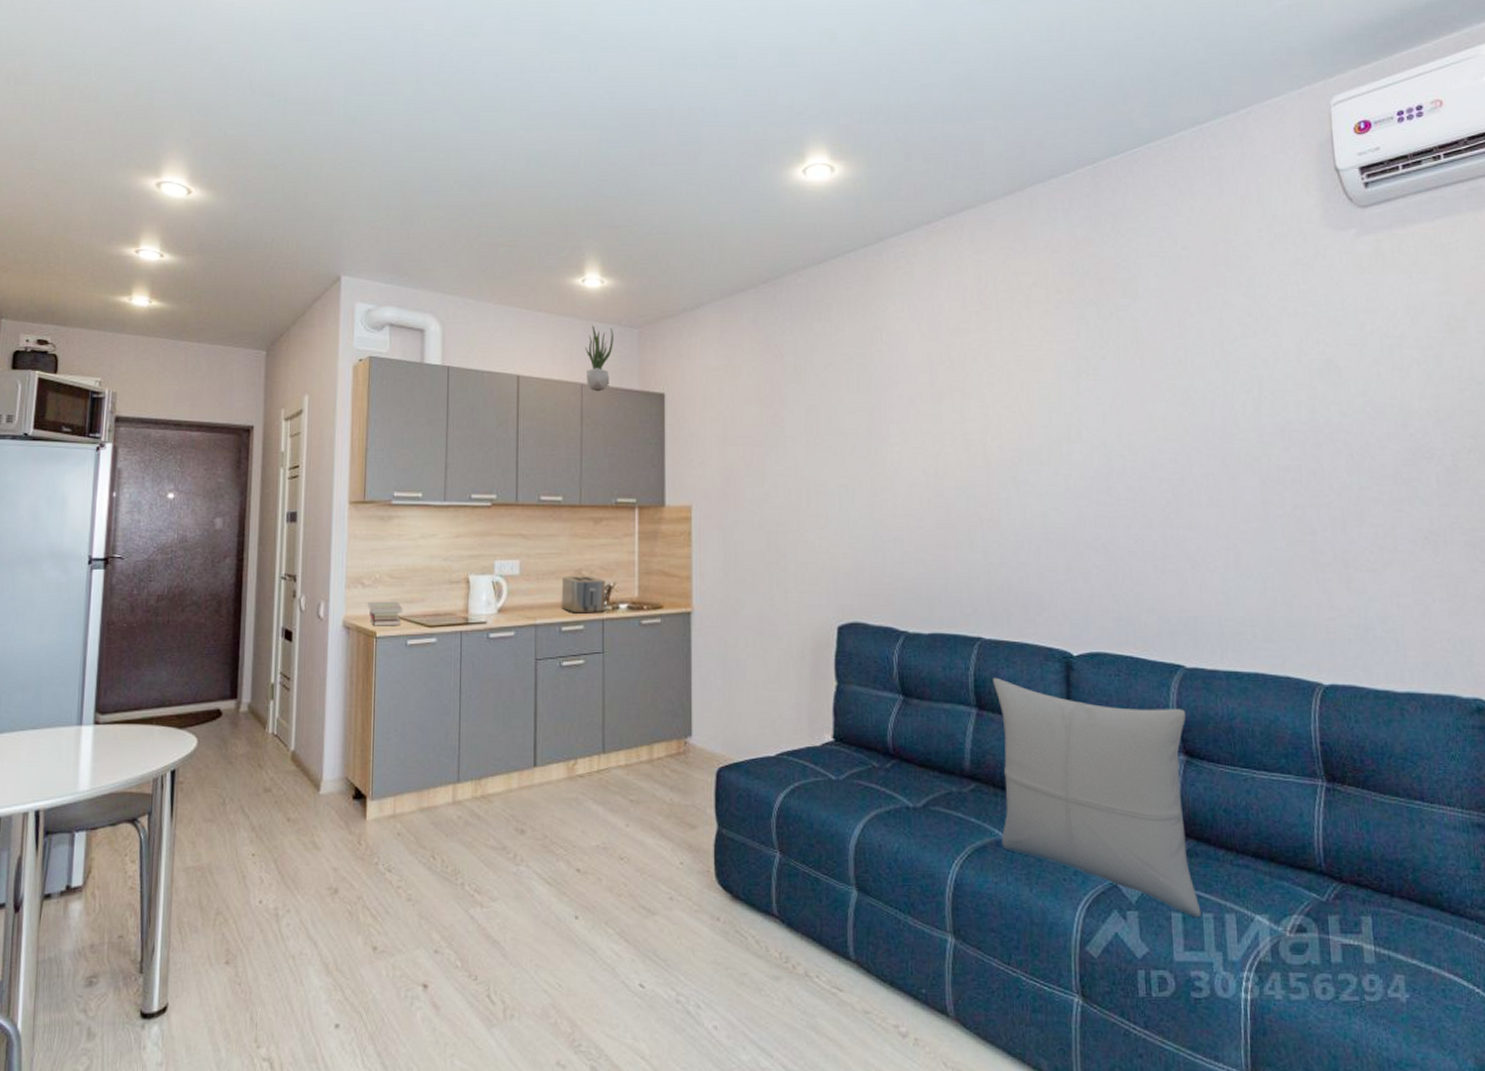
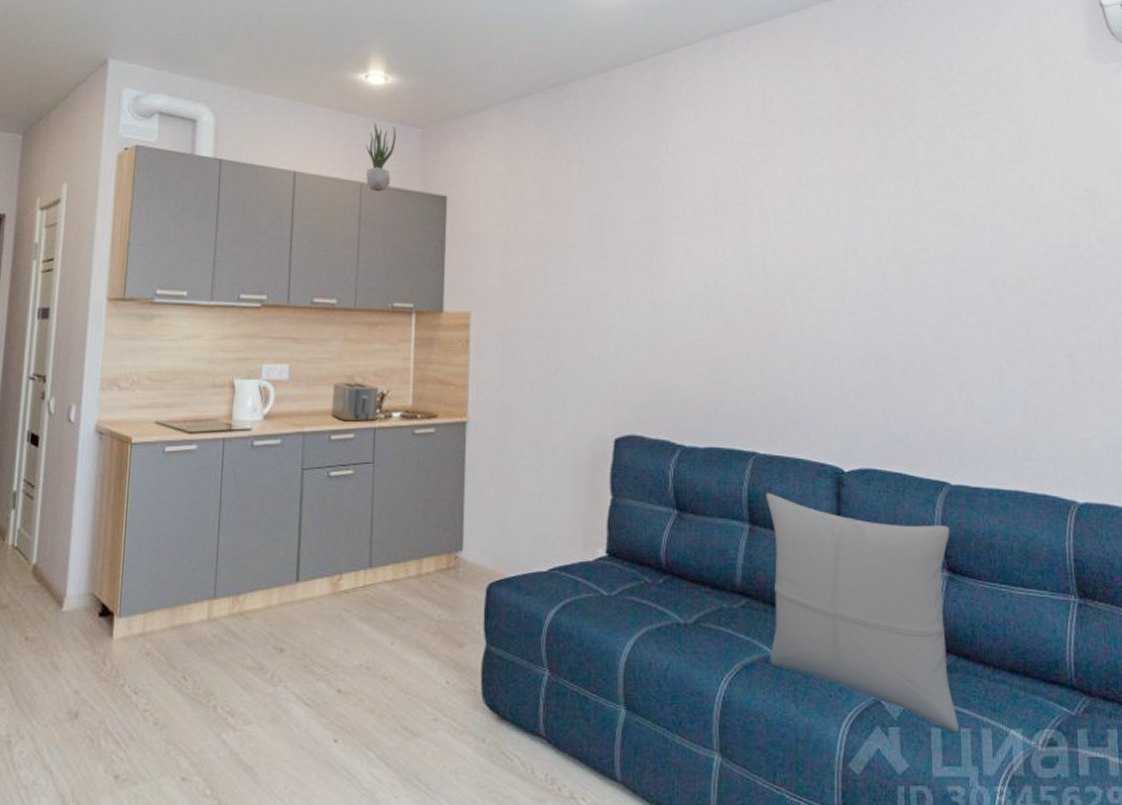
books: present [367,601,403,626] -> none [123,405,162,432]

